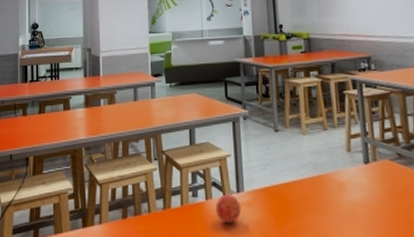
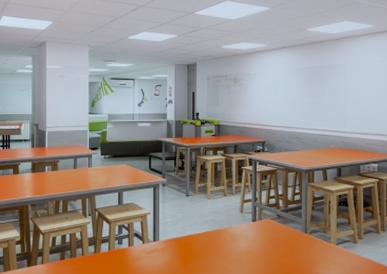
apple: present [215,194,241,224] -> none [136,242,156,265]

